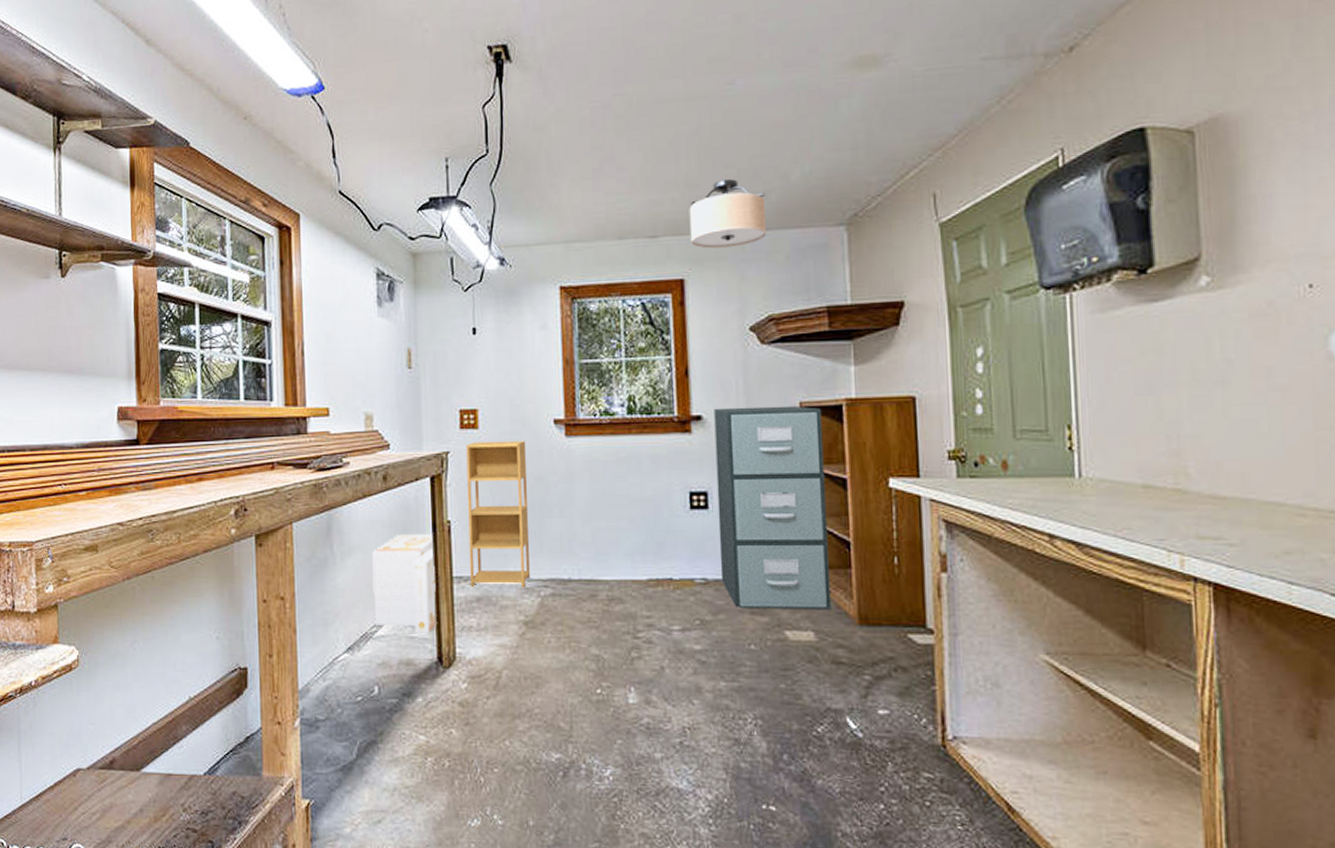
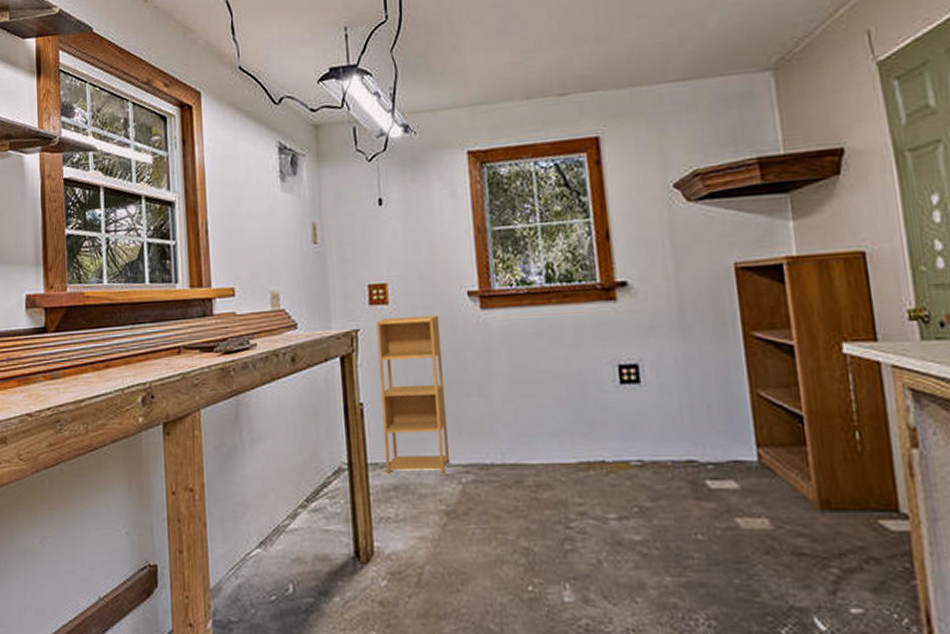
product box: present [372,534,438,633] -> none [282,418,354,525]
light fixture: present [689,179,767,249] -> none [600,29,686,104]
filing cabinet: present [714,405,832,610] -> none [640,266,788,494]

